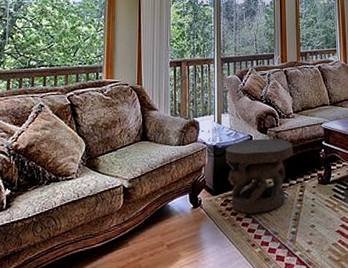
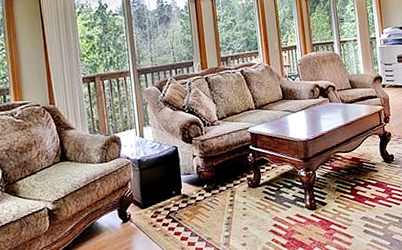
carved stool: present [226,138,294,214] -> none [151,147,221,223]

